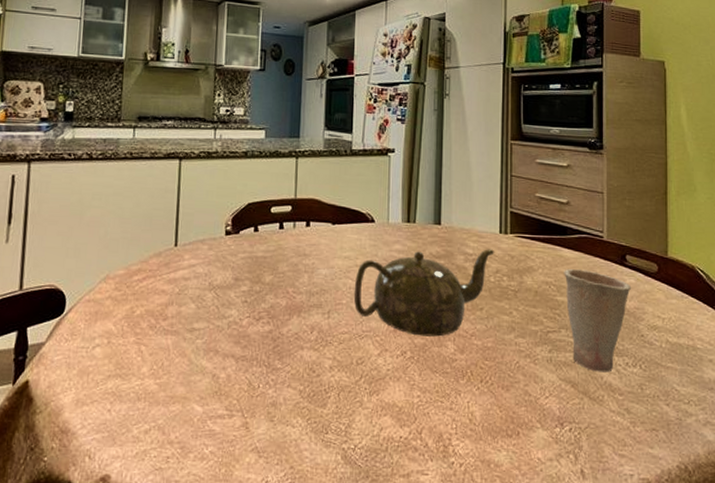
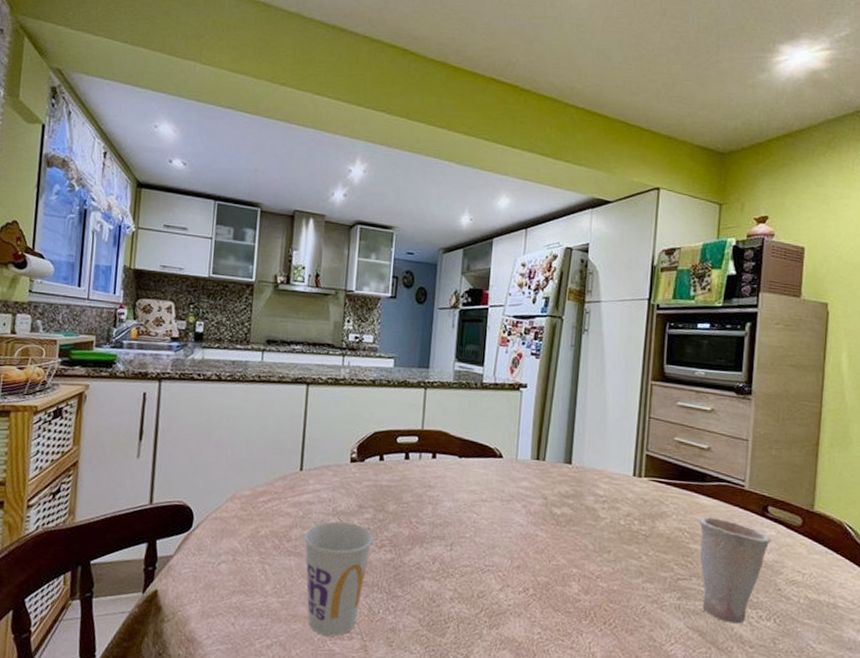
cup: none [181,296,251,416] -> present [304,521,373,636]
teapot: present [353,249,494,337] -> none [477,489,626,576]

